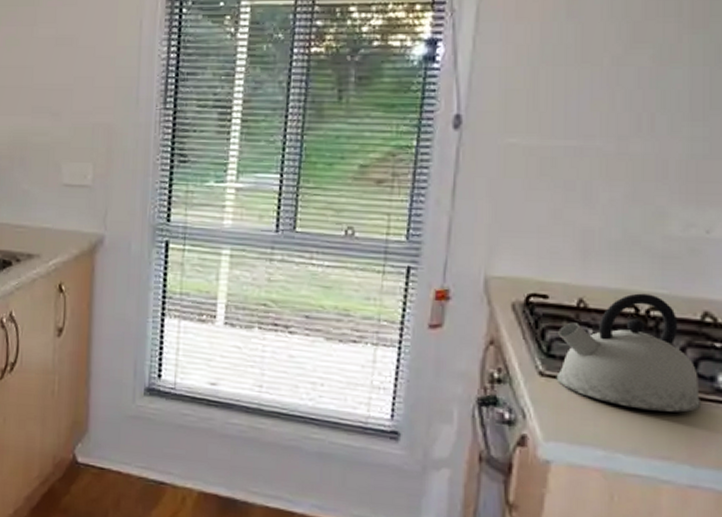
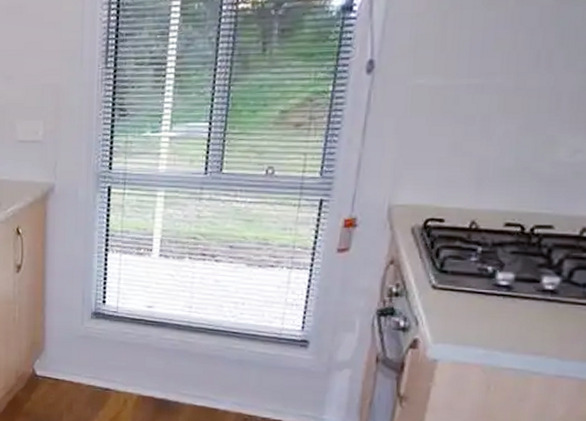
kettle: present [556,293,702,413] -> none [447,214,574,315]

